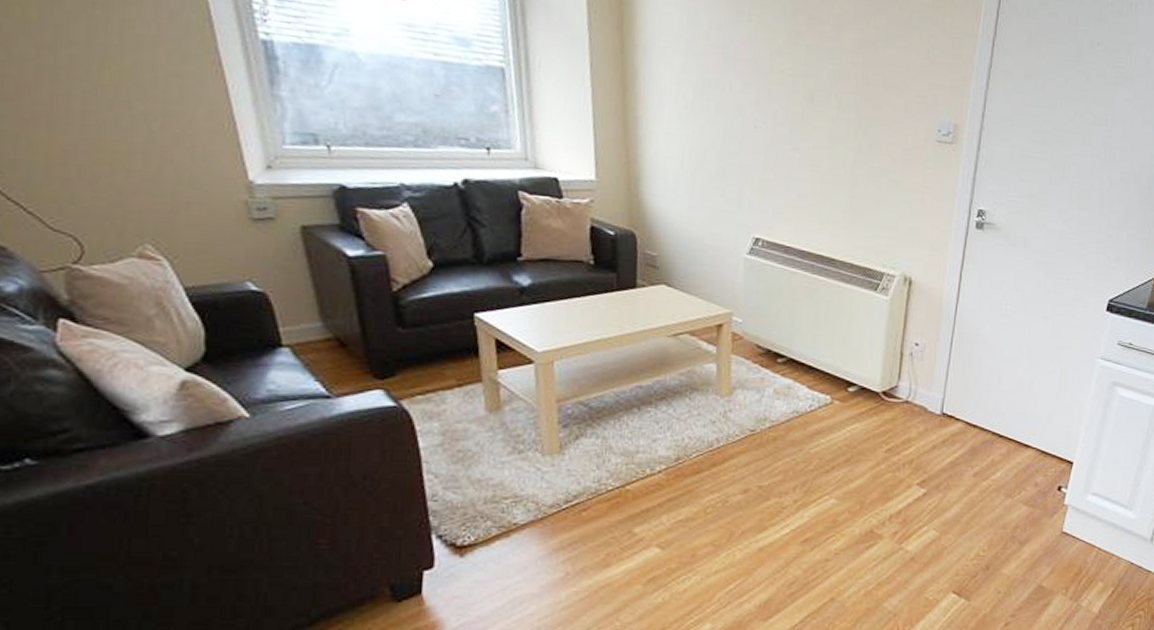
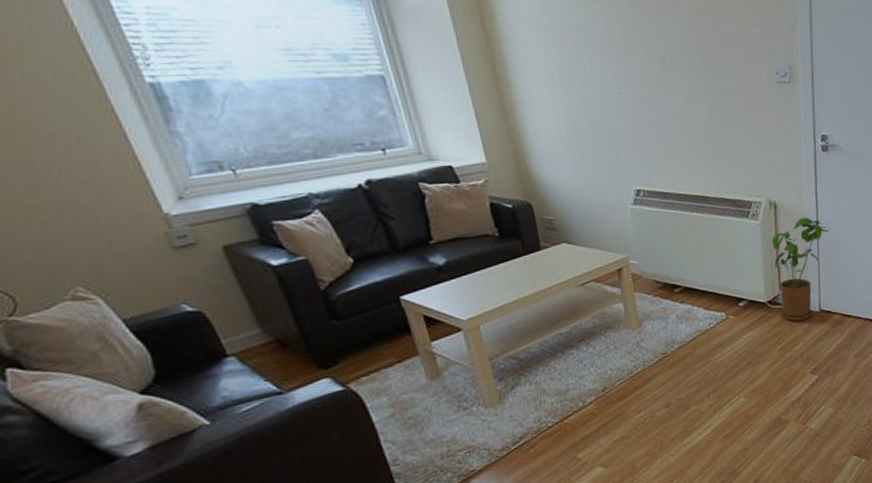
house plant: none [894,301,970,422] -> present [771,217,830,322]

